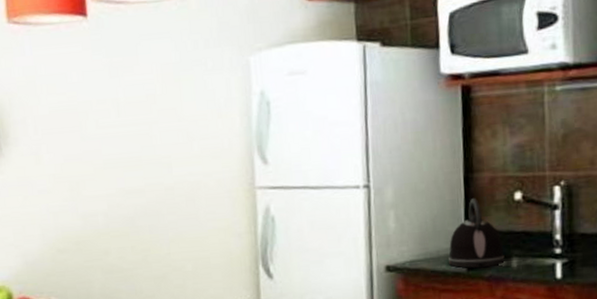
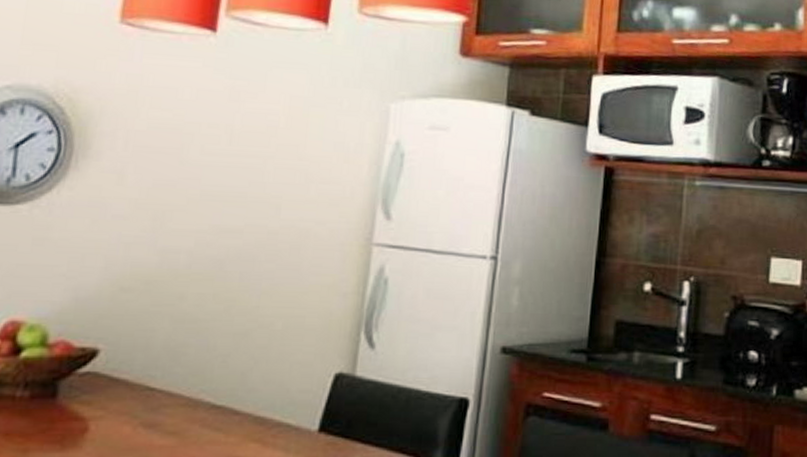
kettle: present [447,197,505,268] -> none [568,283,627,359]

